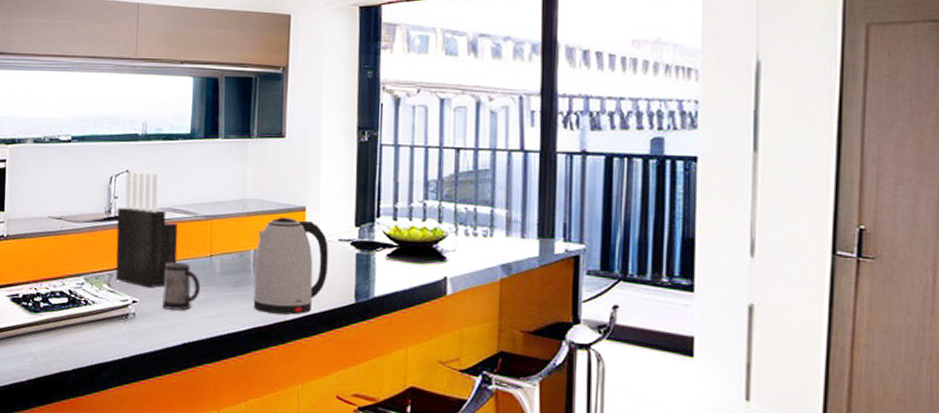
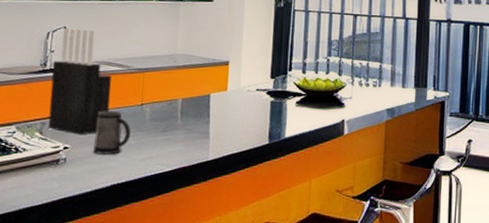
kettle: present [253,217,329,315] -> none [179,70,248,155]

